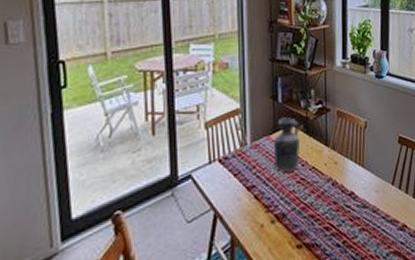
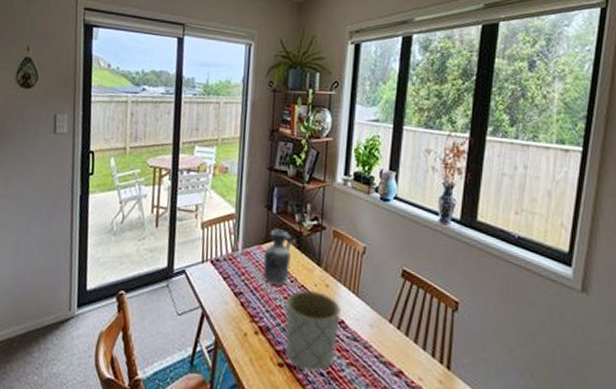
planter: none [299,170,350,247] -> present [285,290,341,372]

